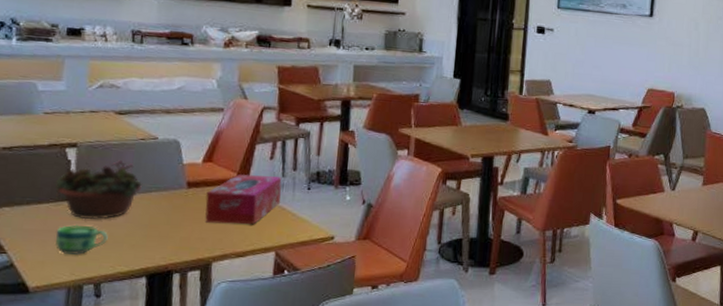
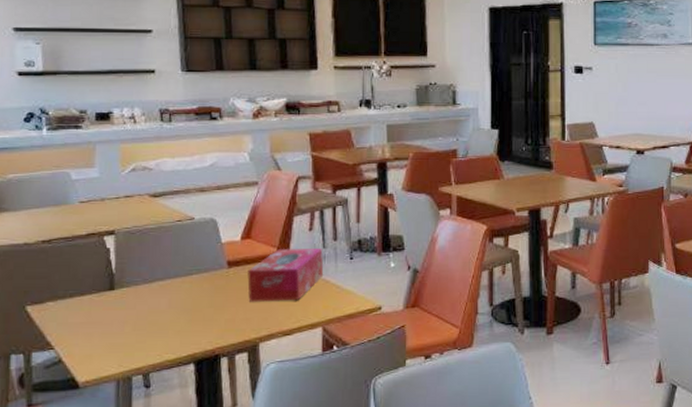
succulent planter: present [55,160,143,220] -> none [96,244,183,309]
cup: present [55,224,108,255] -> none [100,314,153,345]

